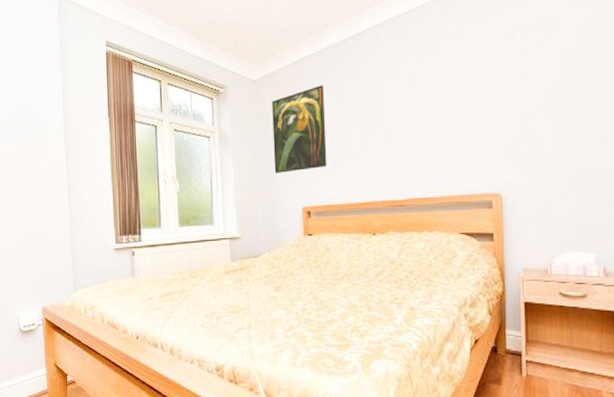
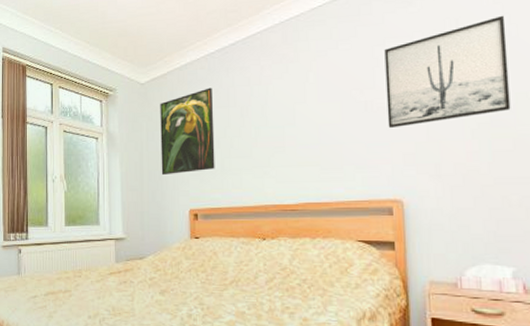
wall art: none [487,15,599,125] -> present [384,15,511,128]

